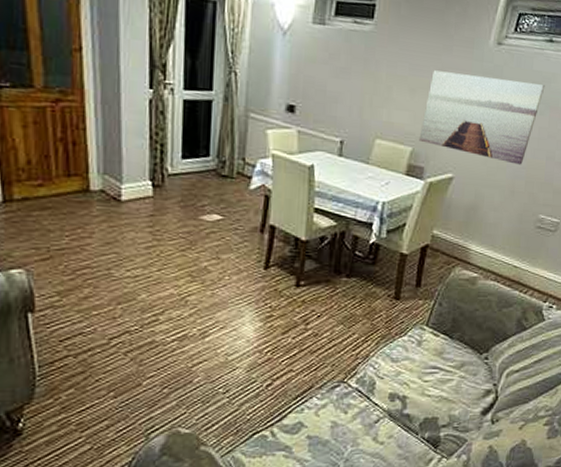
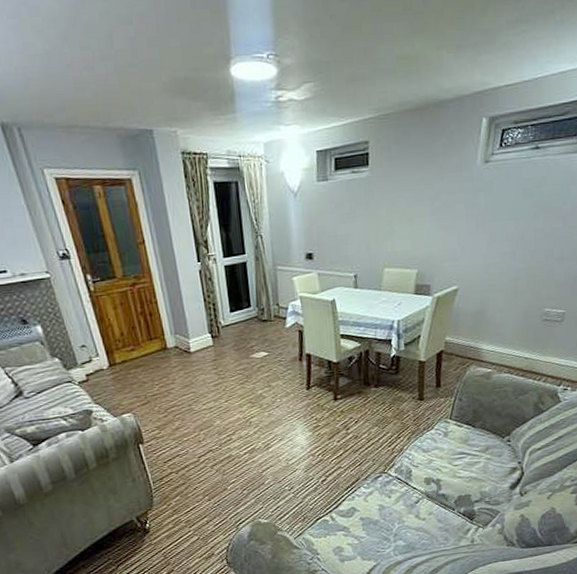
wall art: present [419,70,545,165] -> none [422,189,536,268]

